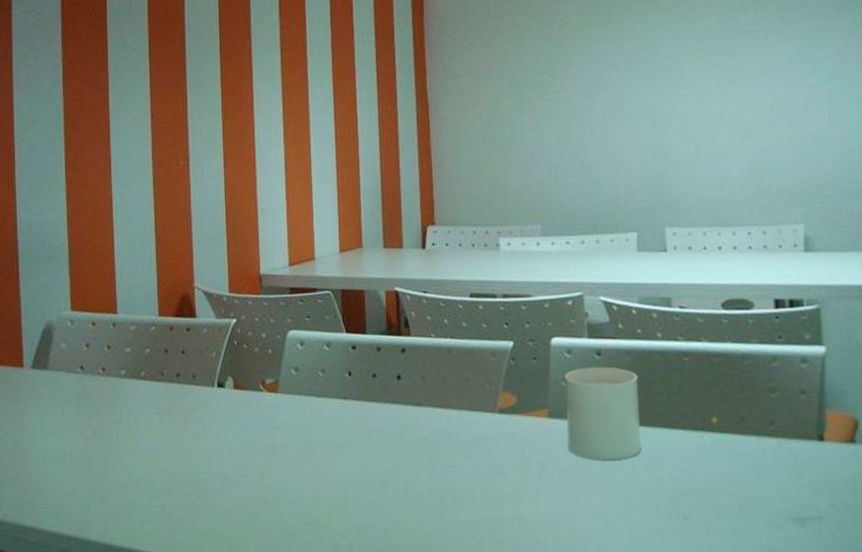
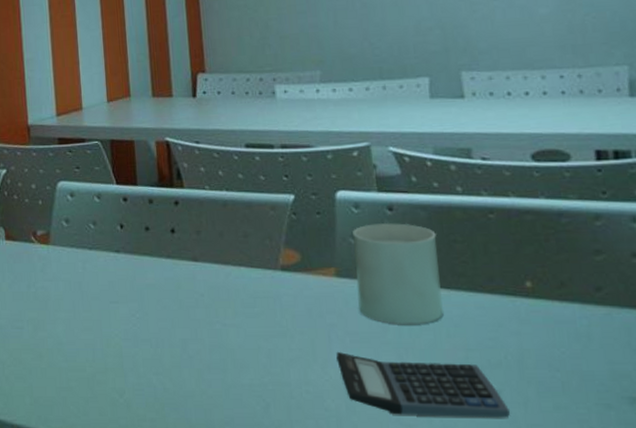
calculator: none [546,487,695,543] -> present [336,351,510,418]

